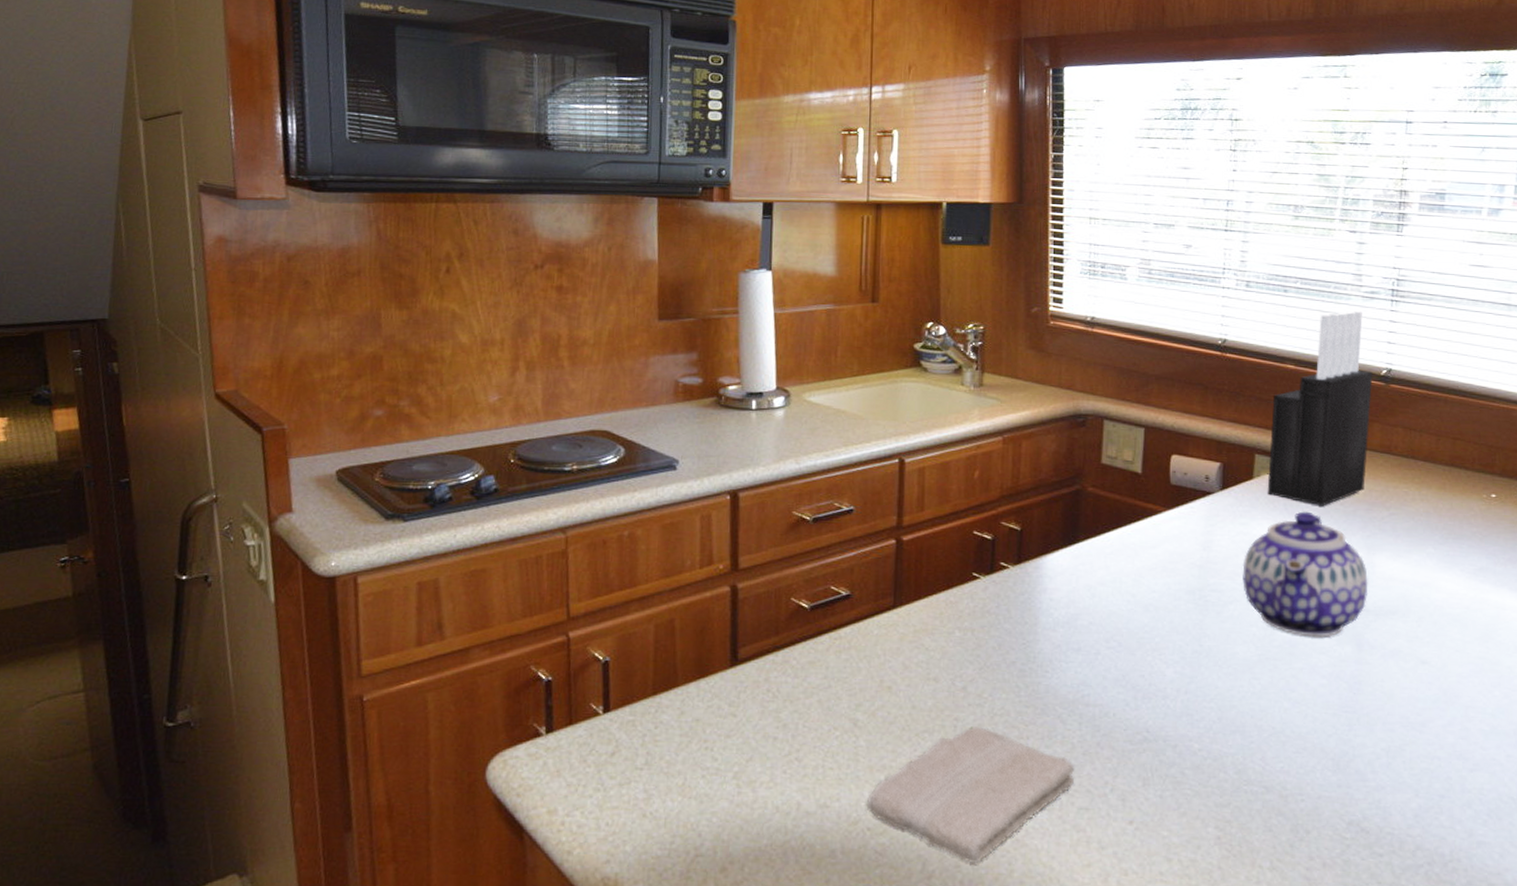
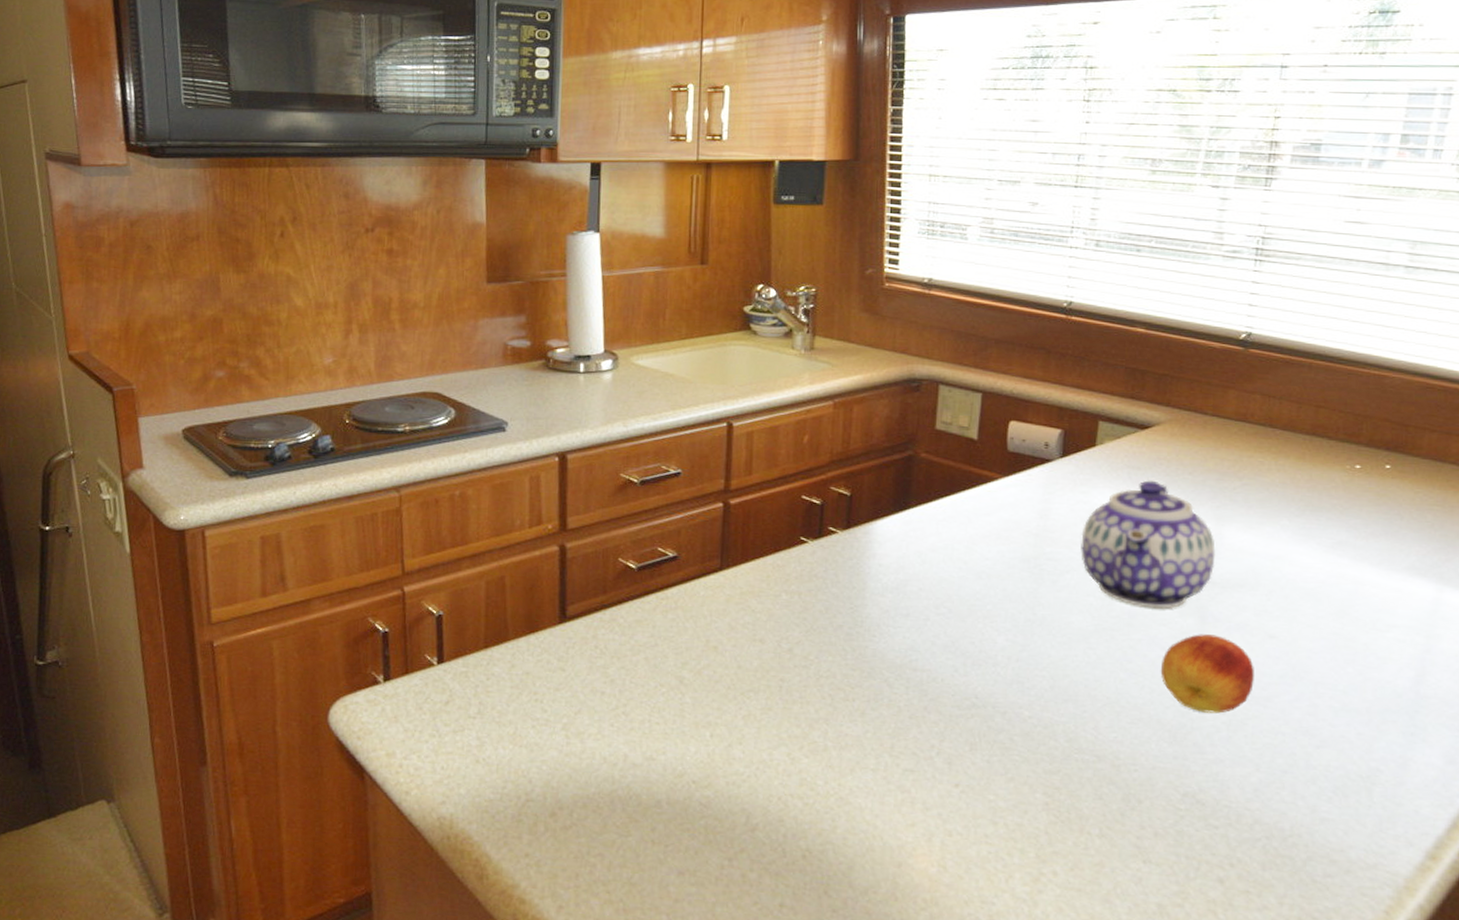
washcloth: present [866,725,1075,865] -> none [691,686,901,820]
knife block: present [1267,310,1373,507] -> none [1110,270,1231,476]
fruit: none [1321,661,1409,740] -> present [1160,634,1254,714]

